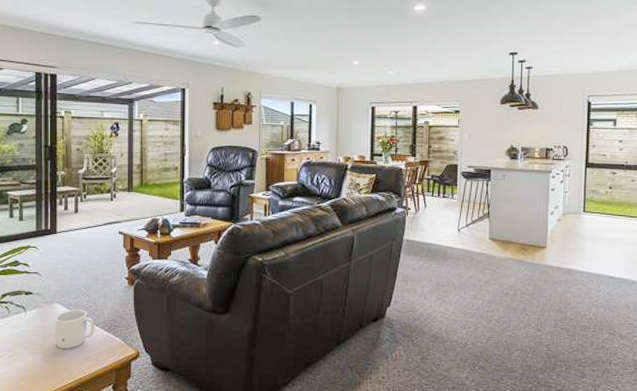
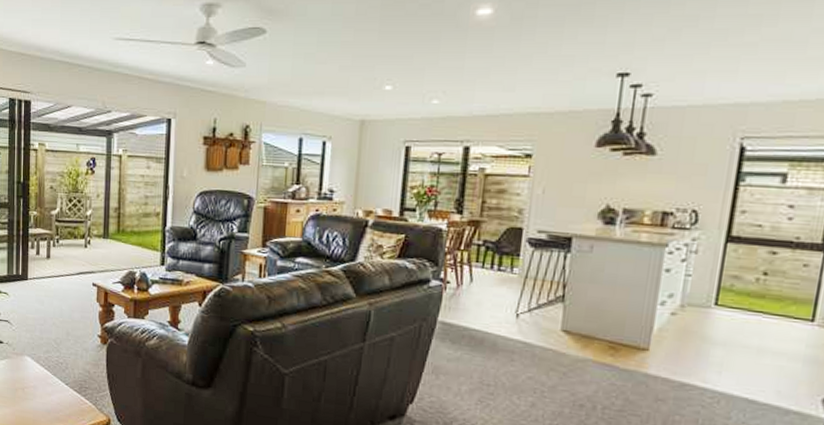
mug: present [54,309,95,349] -> none [23,364,65,407]

